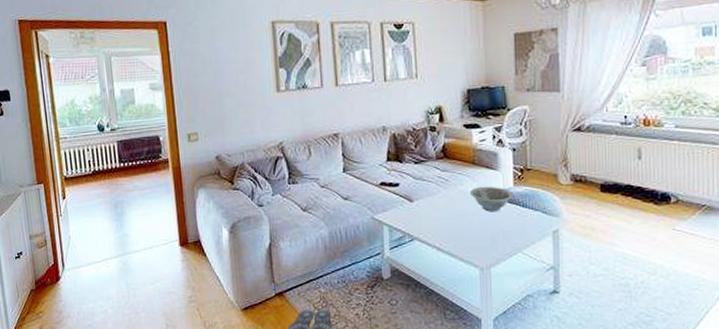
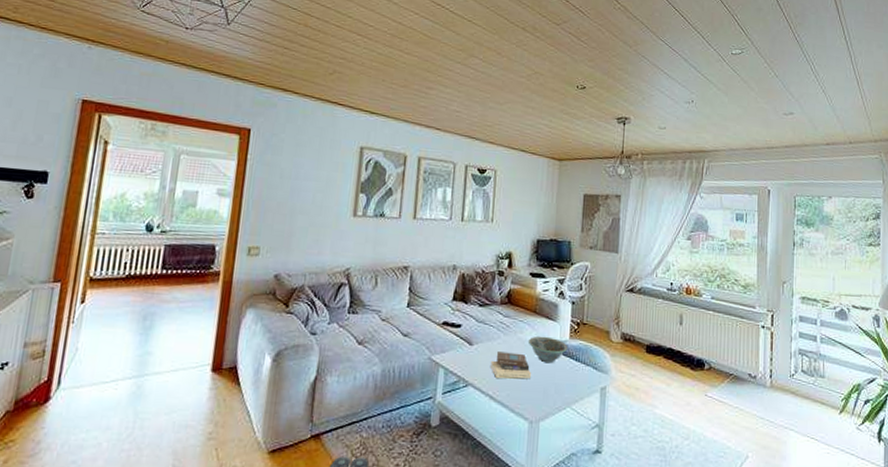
books: none [433,205,478,231] -> present [489,351,532,379]

